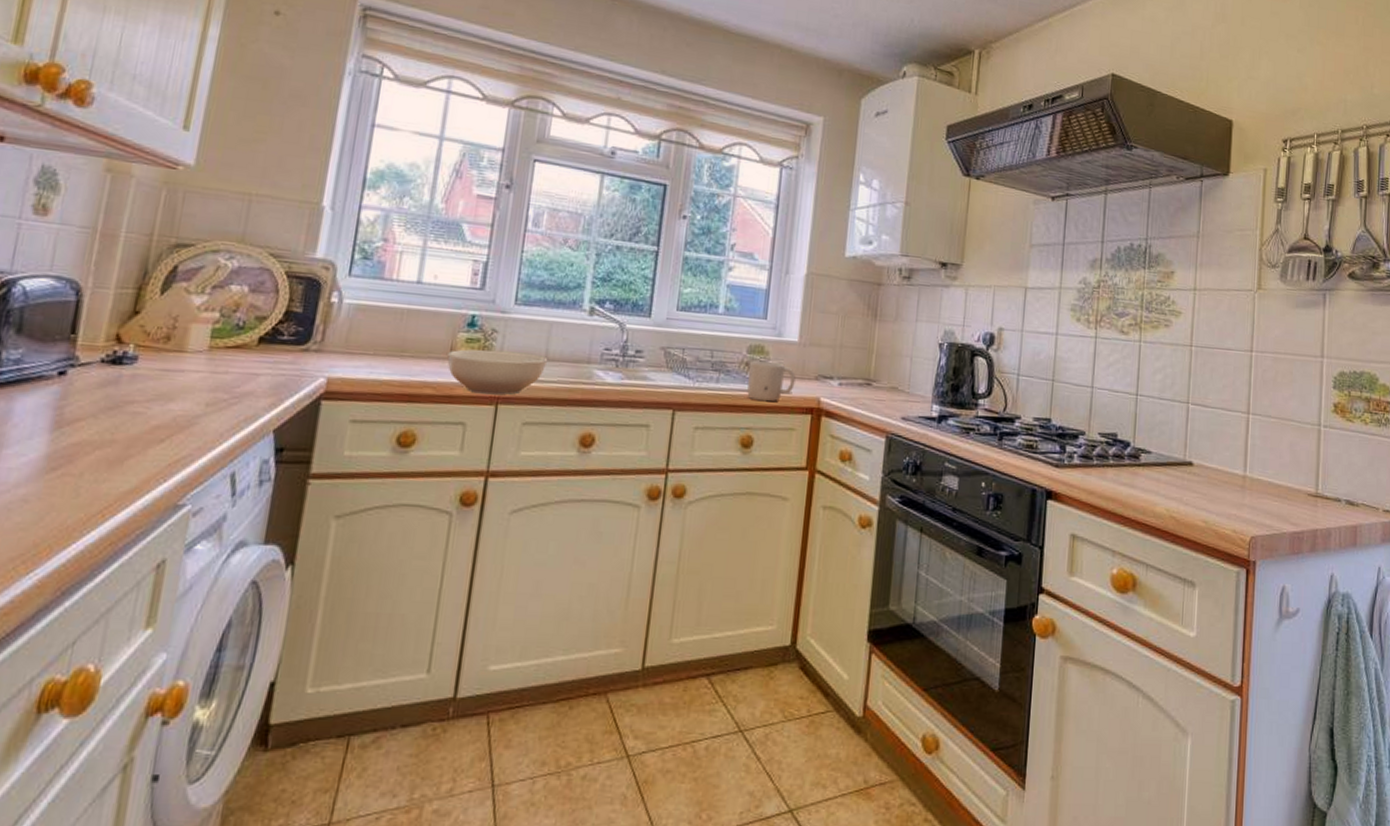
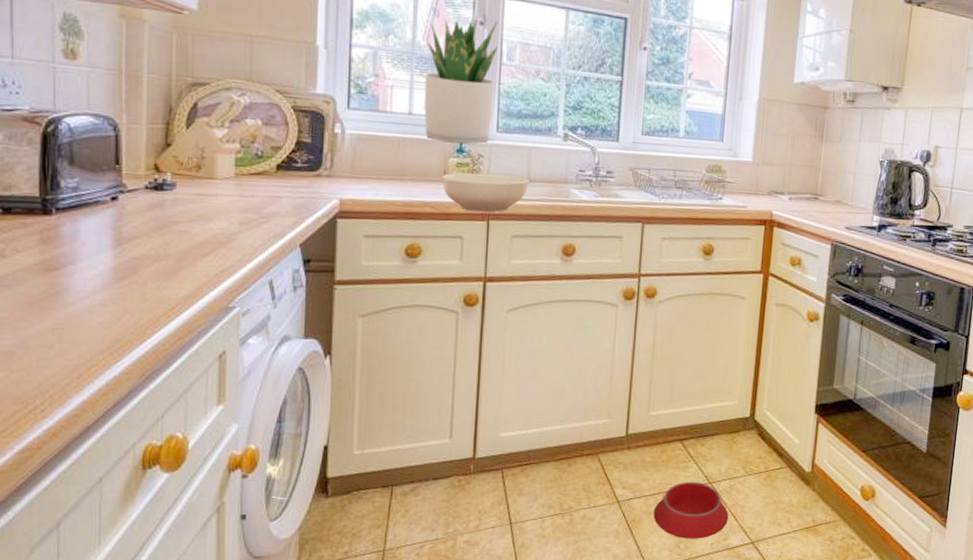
planter: none [433,179,526,318] -> present [424,16,498,145]
pet bowl: none [670,729,762,806] -> present [653,481,728,539]
mug: present [747,360,796,402] -> none [707,178,750,215]

